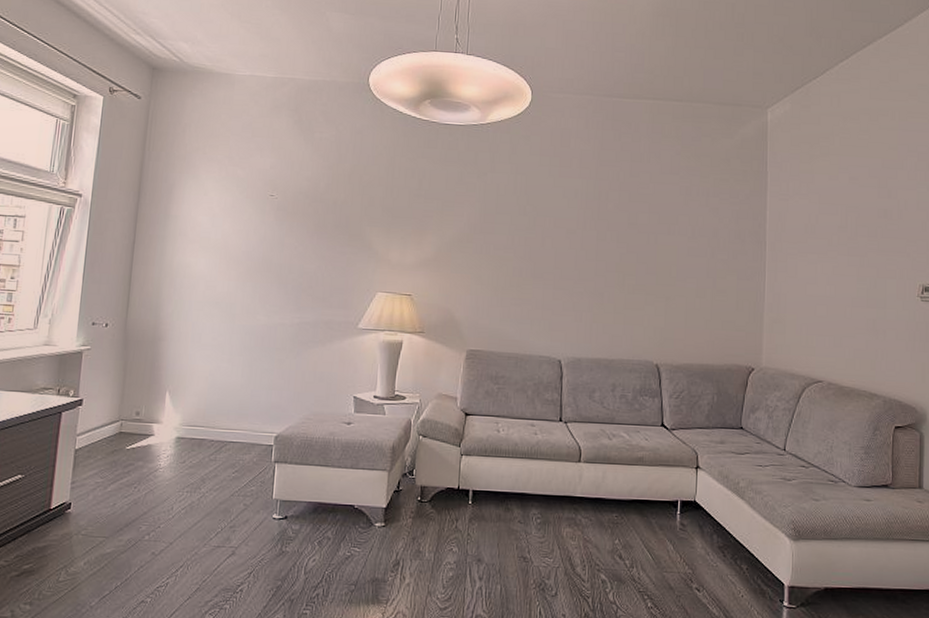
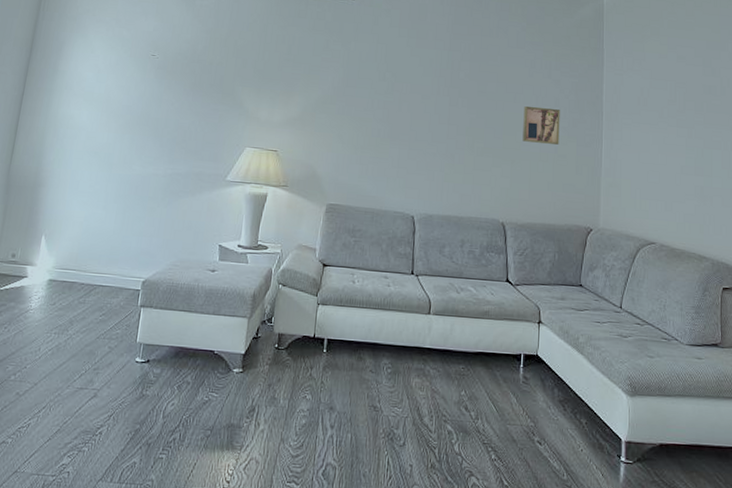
wall art: none [677,238,719,279] -> present [522,106,560,145]

